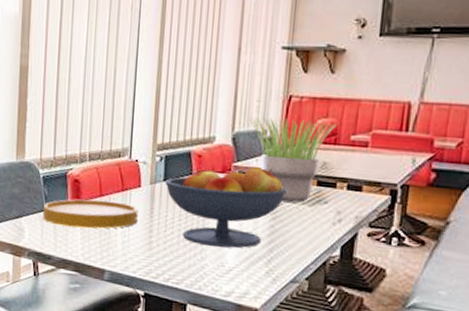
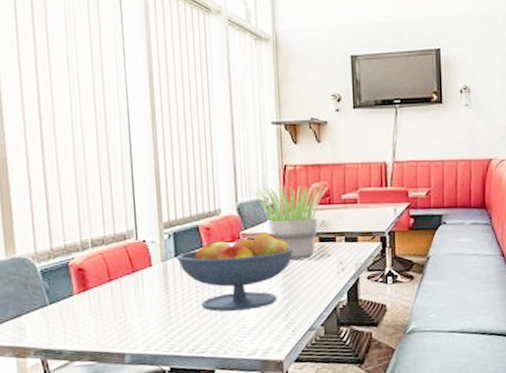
plate: present [43,199,138,229] -> none [46,284,153,318]

